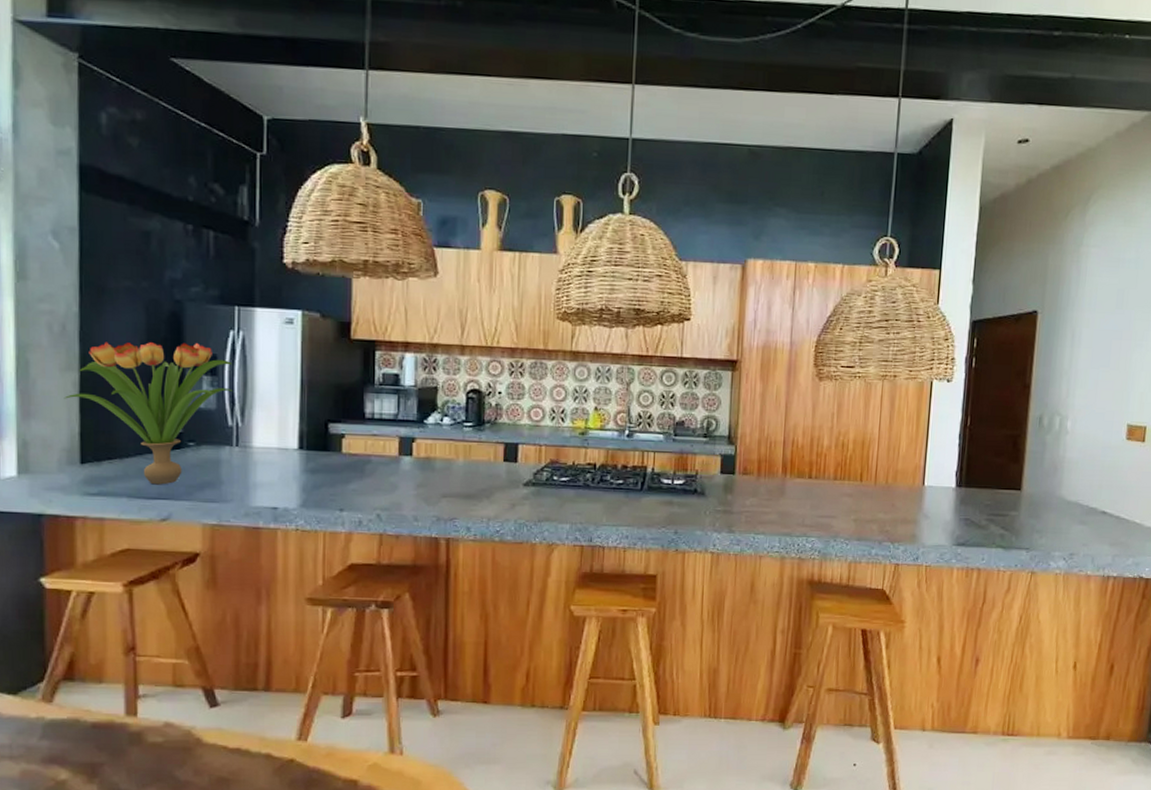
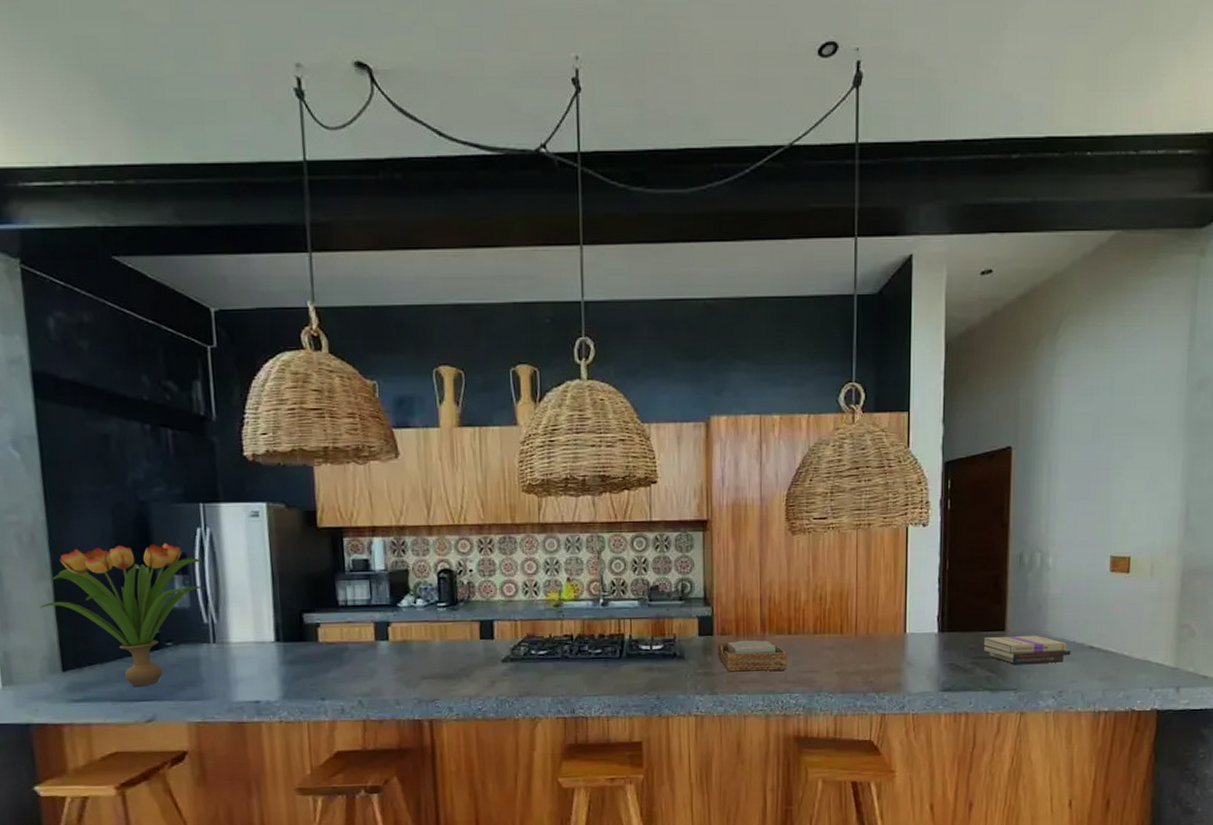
napkin holder: none [738,481,806,514] -> present [718,640,787,672]
books: none [999,495,1084,525] -> present [983,635,1071,664]

